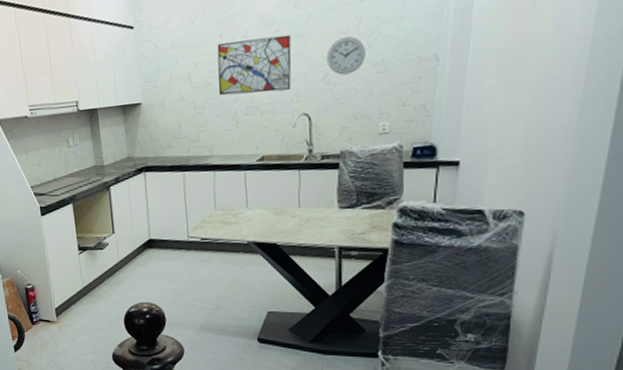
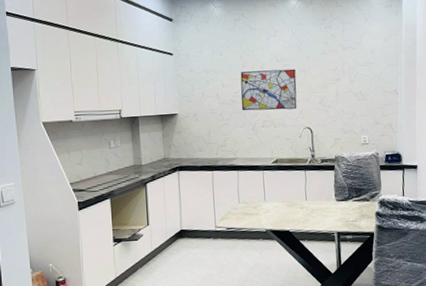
wall clock: present [327,36,365,75] -> none [322,74,349,100]

